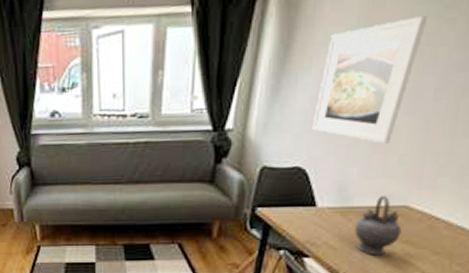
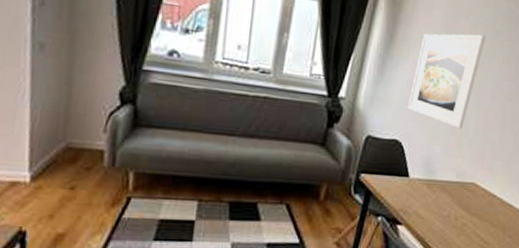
teapot: present [354,196,402,255] -> none [437,172,471,226]

